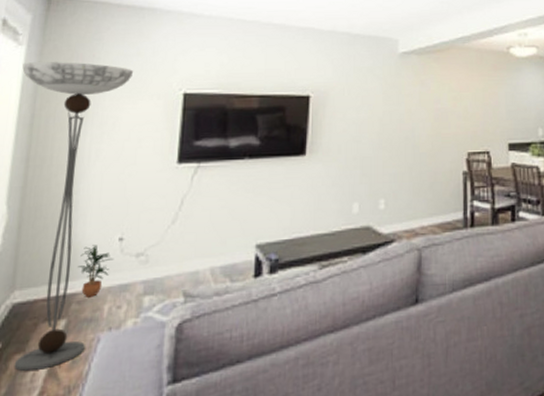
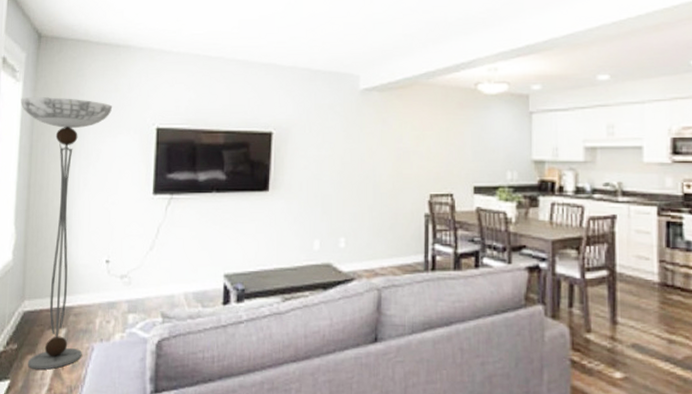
potted plant: present [78,245,114,297] -> none [73,265,103,311]

